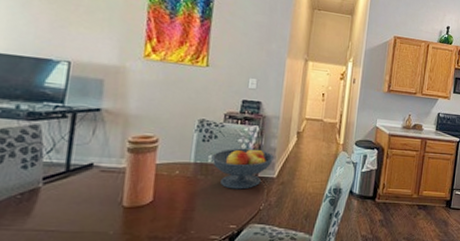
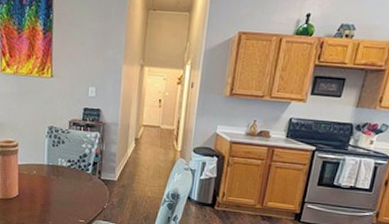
fruit bowl: present [211,147,274,190] -> none [61,152,114,190]

